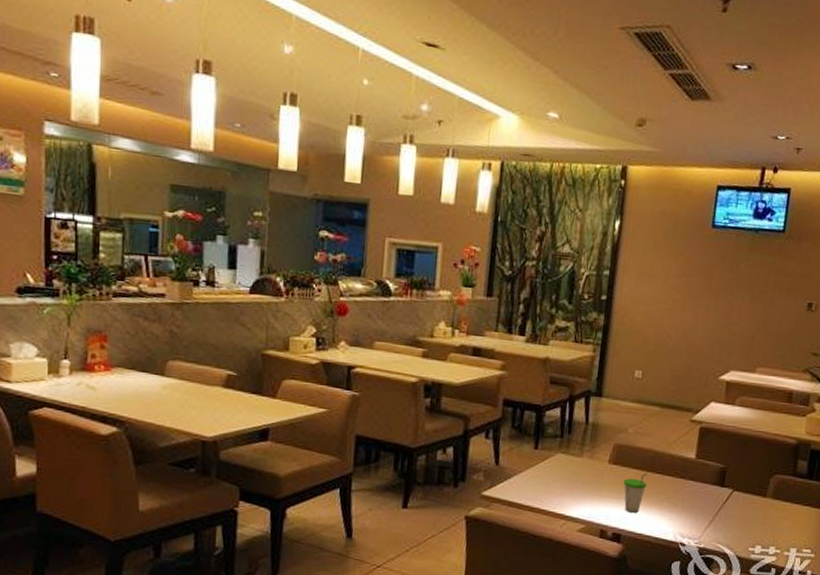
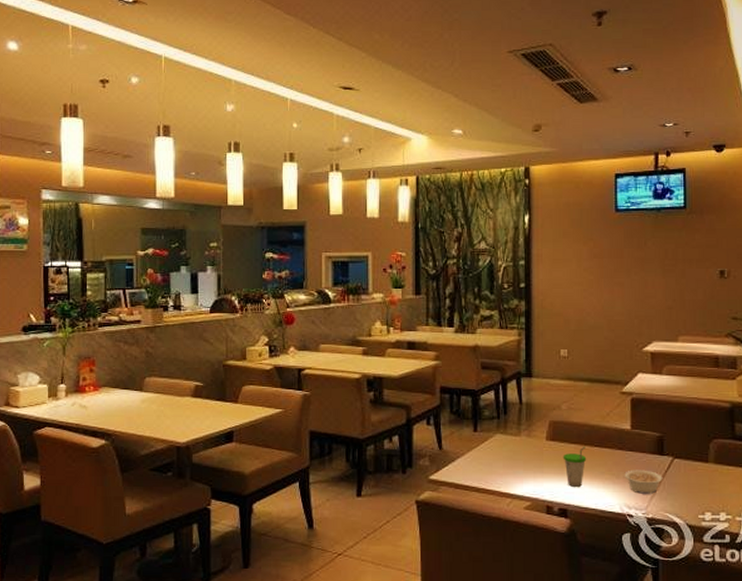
legume: none [681,499,720,525] -> present [623,469,663,494]

